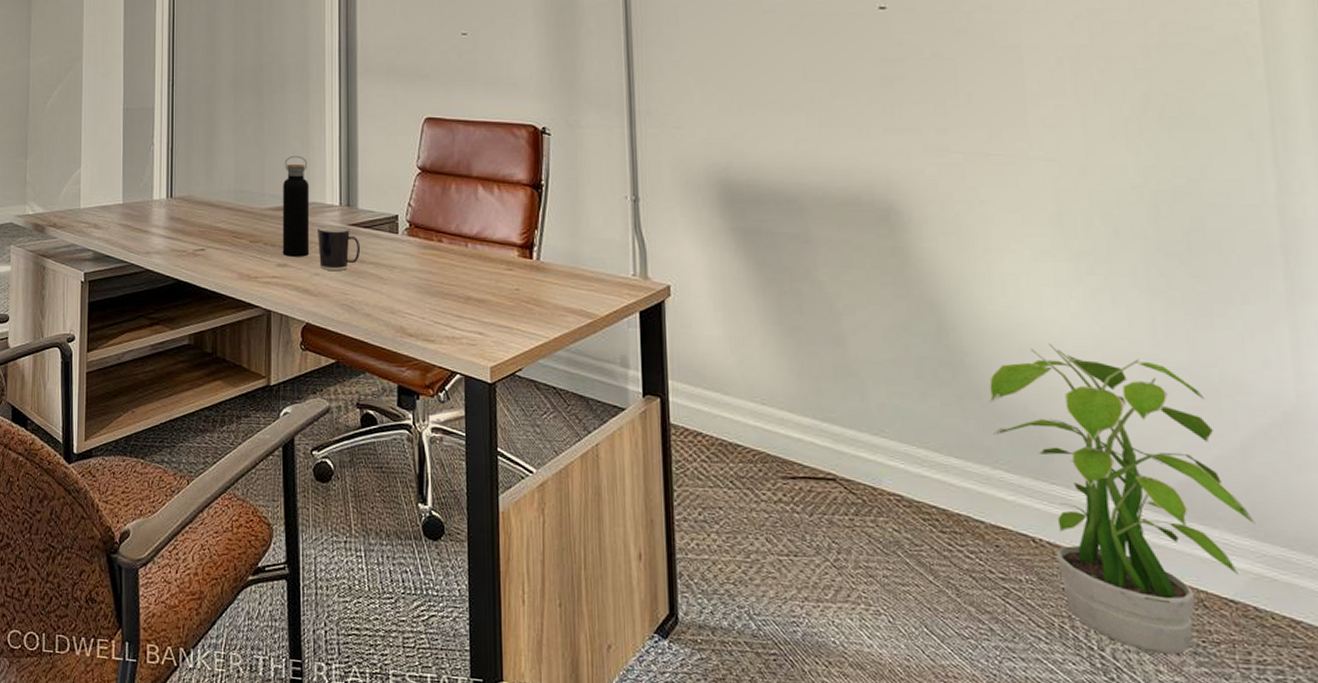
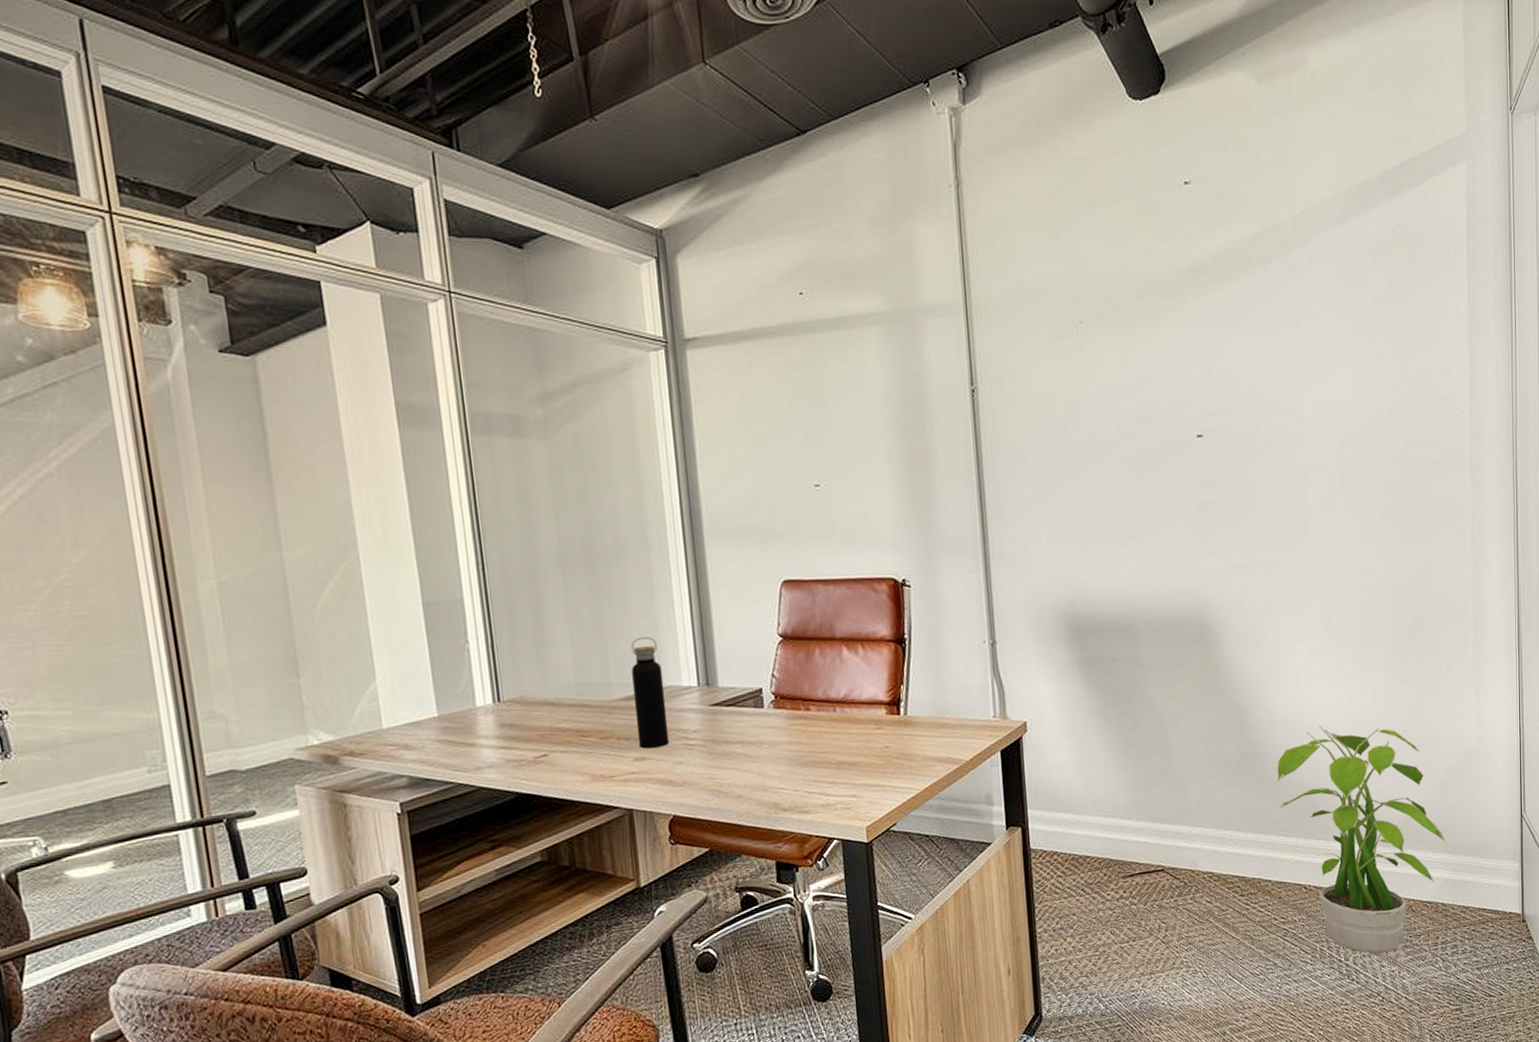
mug: present [318,225,361,272] -> none [676,708,725,758]

